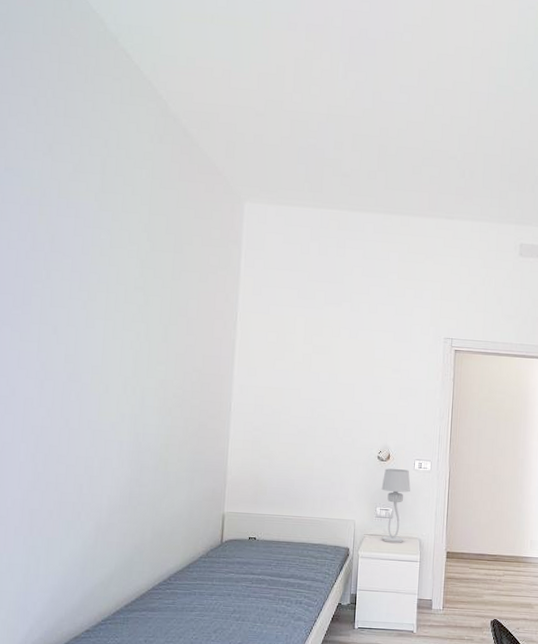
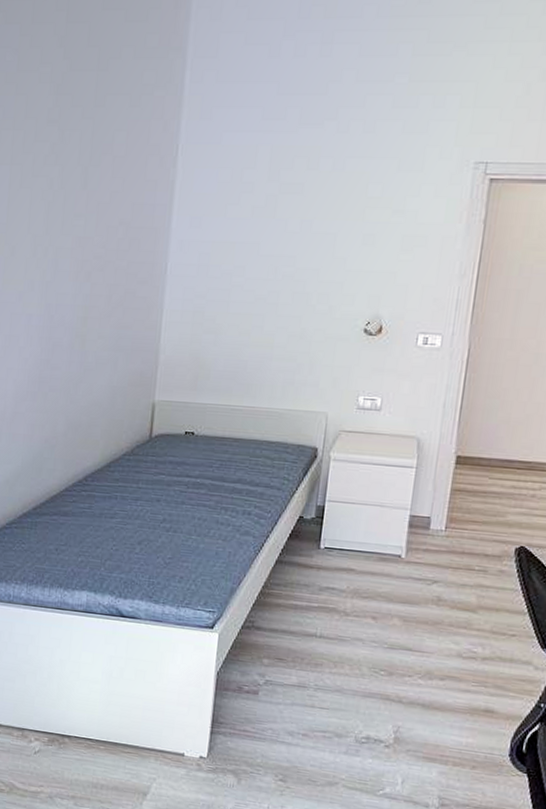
table lamp: present [381,468,411,543] -> none [363,345,410,443]

